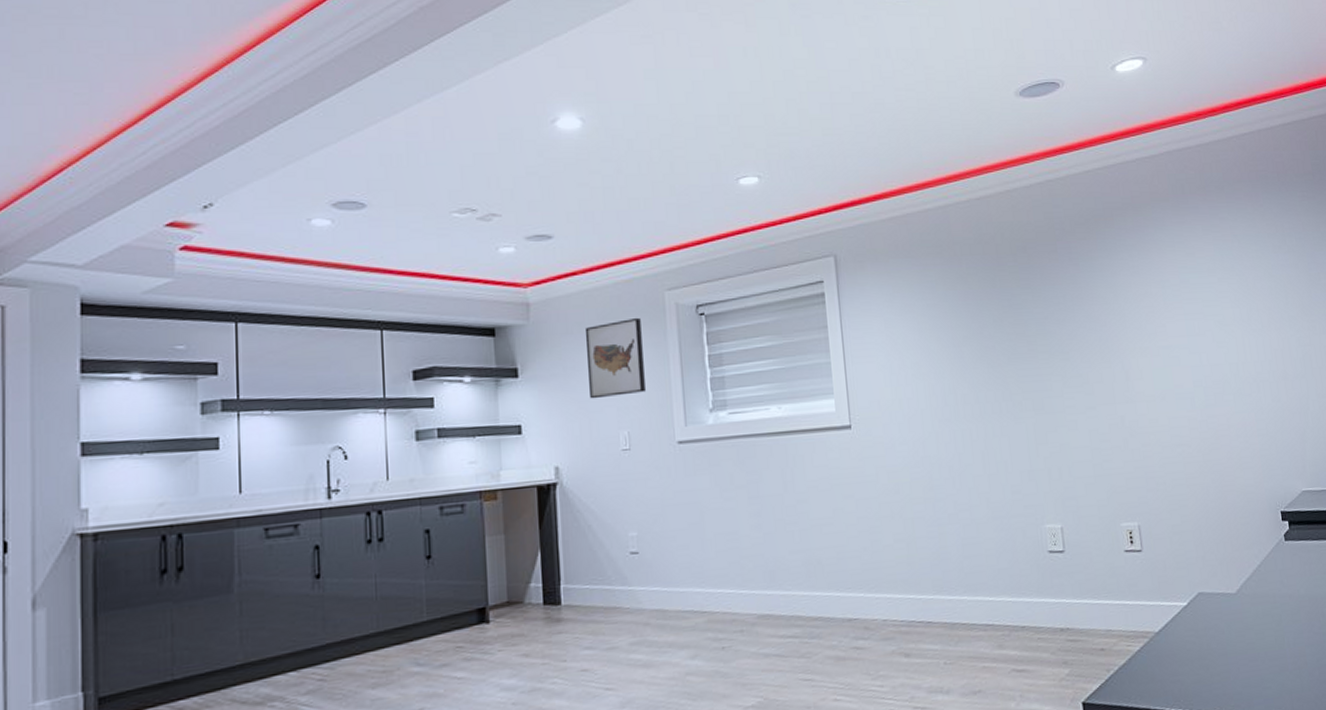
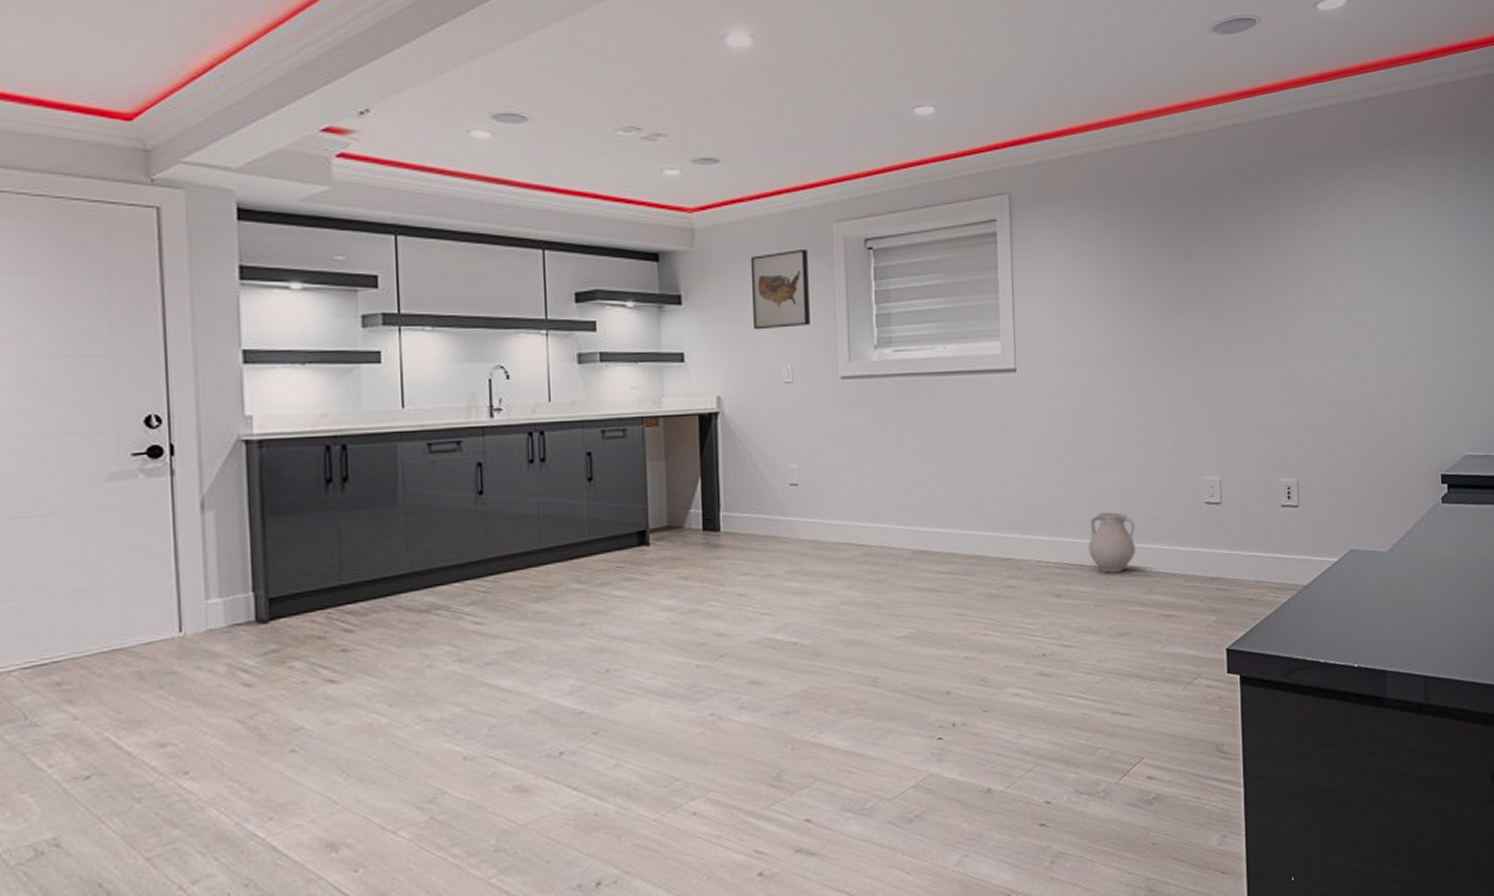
vase: none [934,565,983,629] -> present [1088,512,1136,573]

